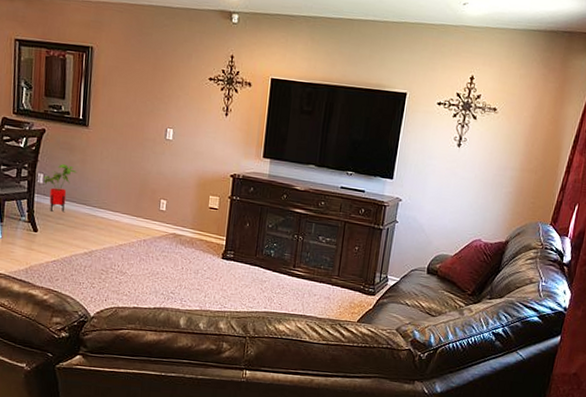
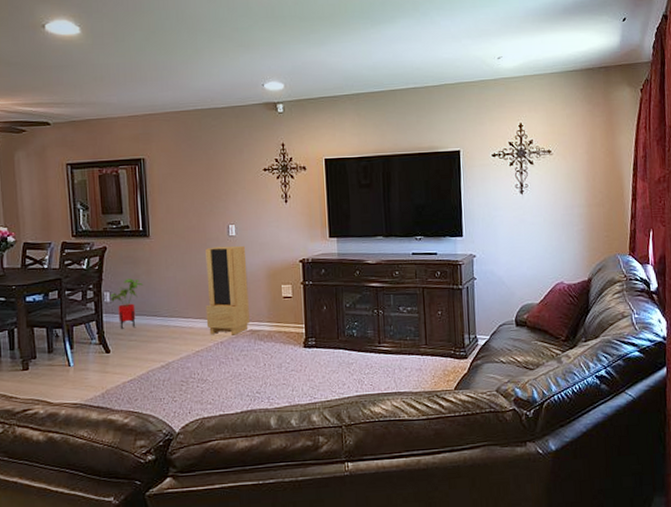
storage cabinet: none [132,147,180,236] -> present [205,245,250,336]

